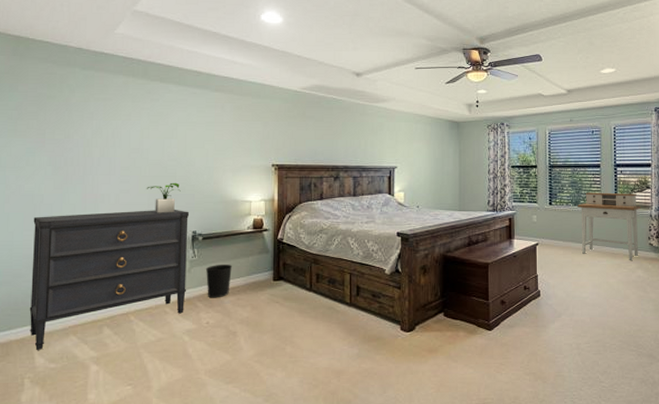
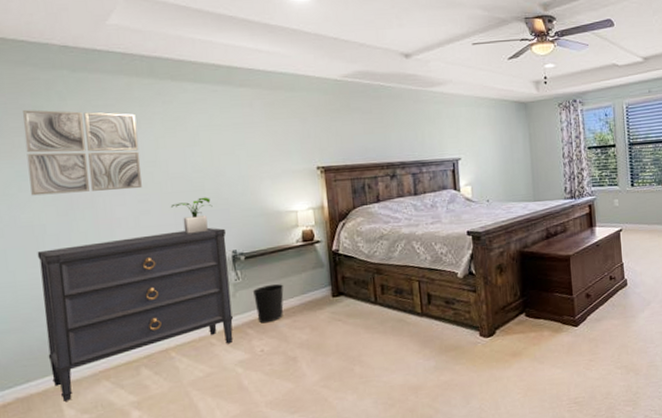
wall art: none [36,98,128,171] -> present [23,109,142,196]

